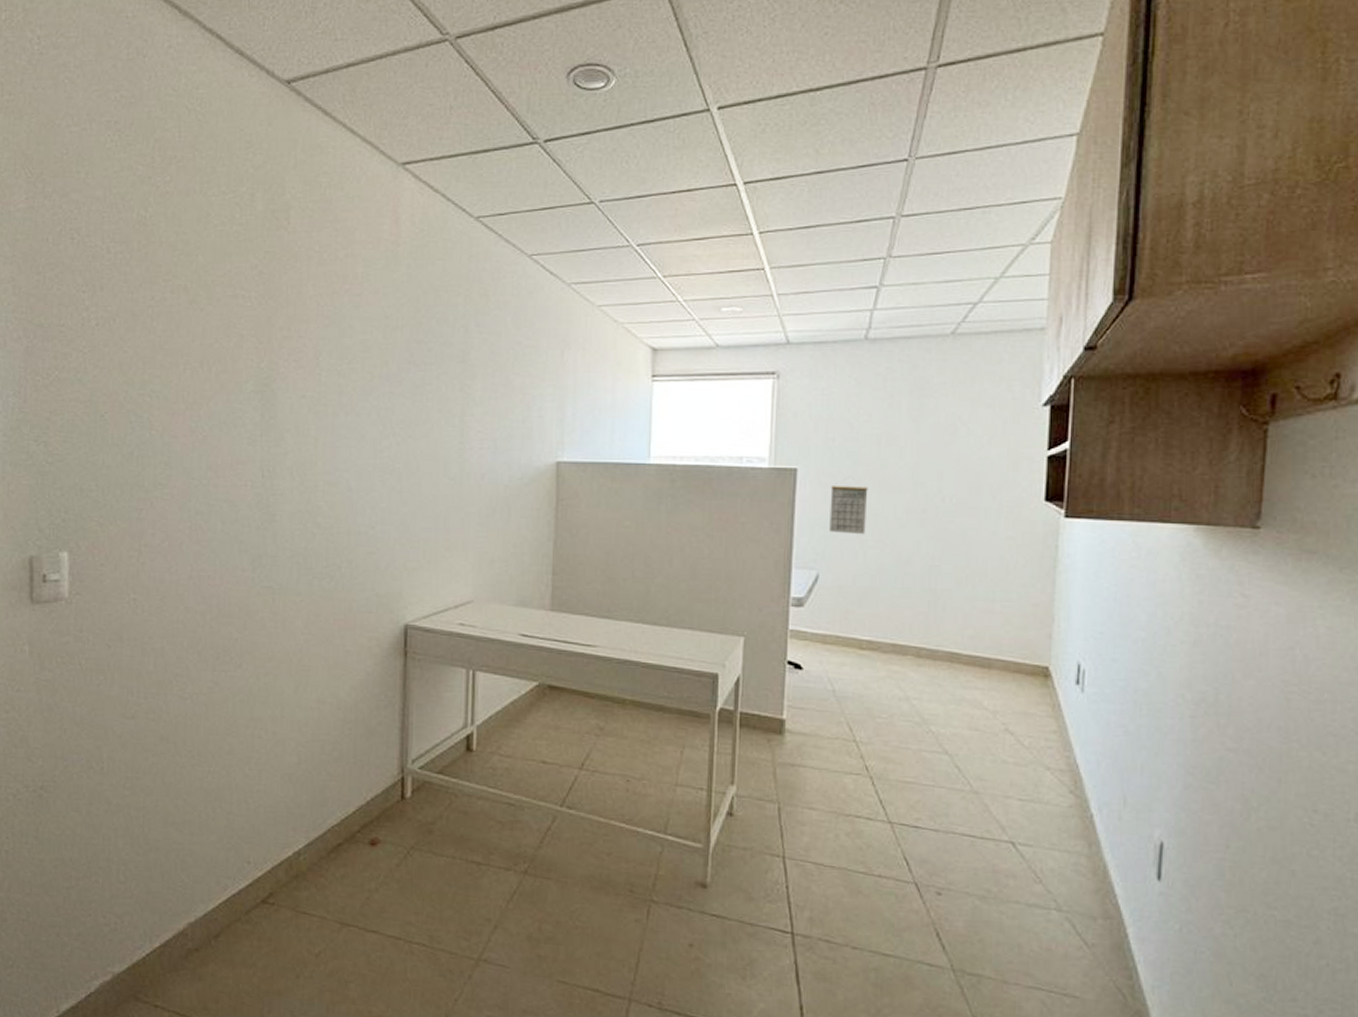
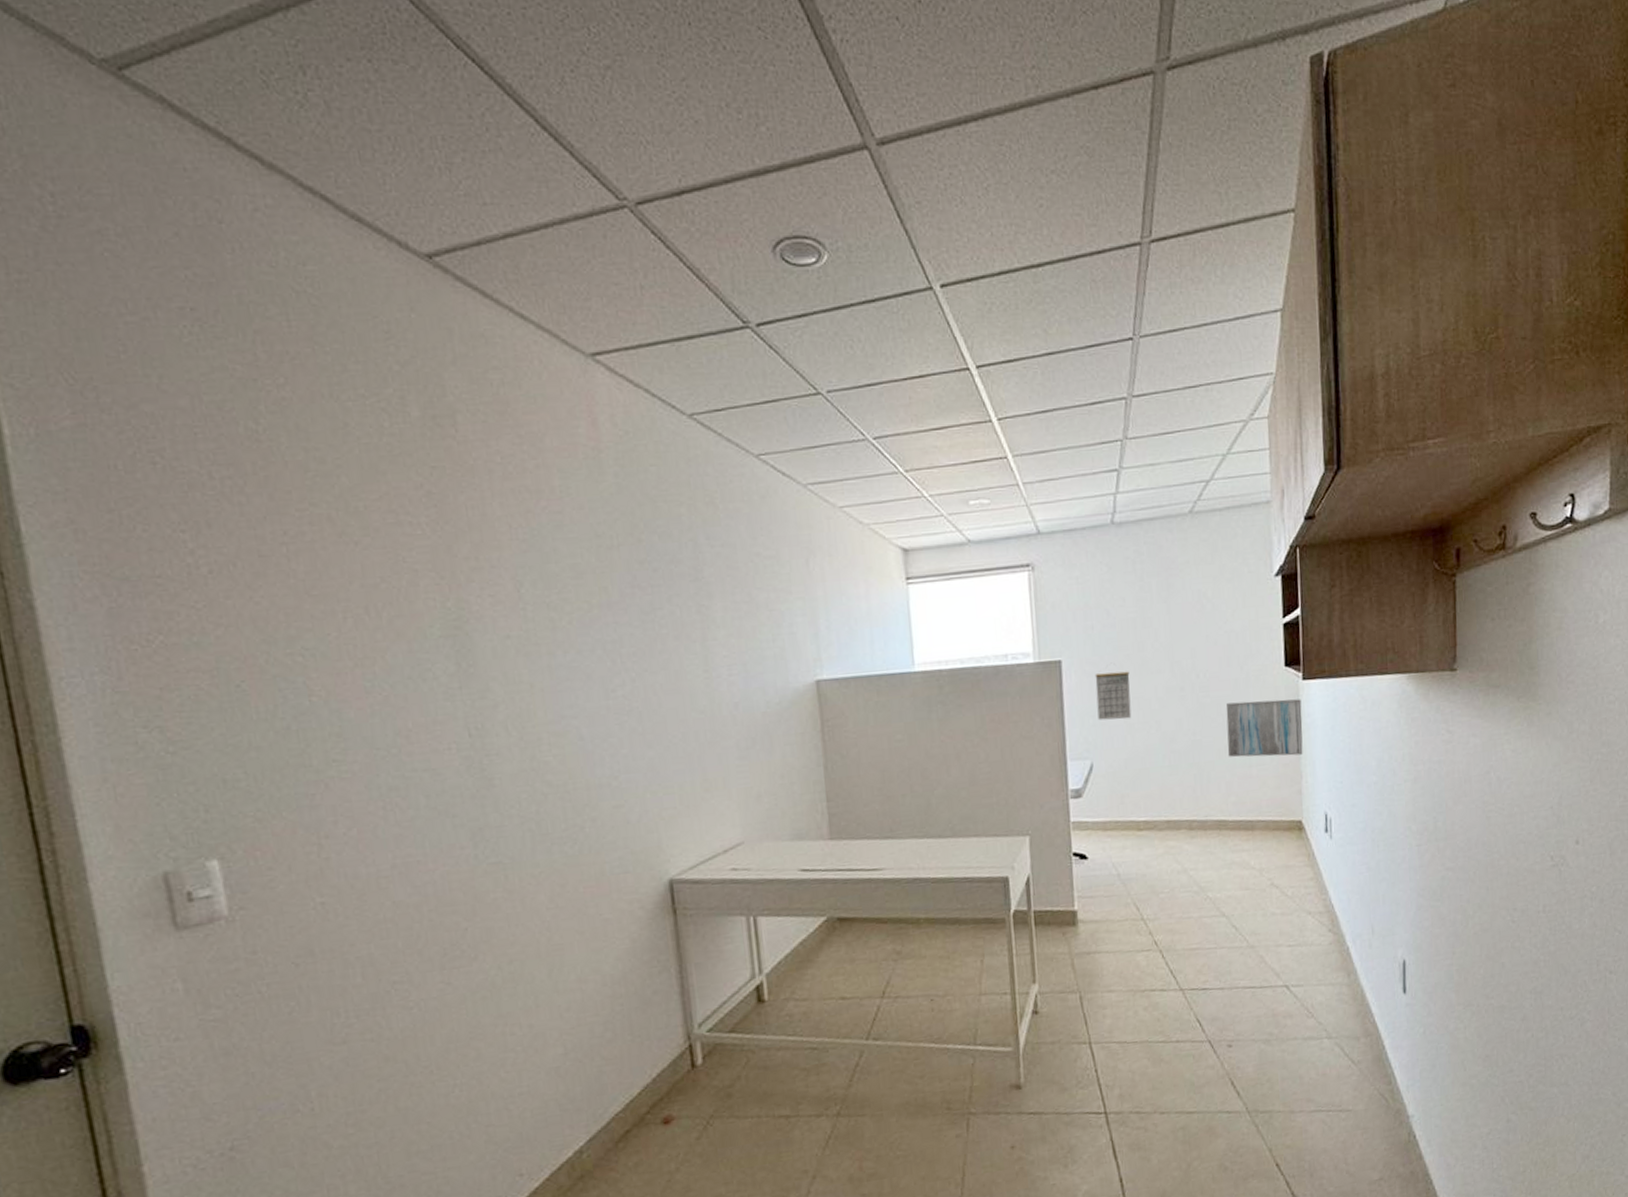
wall art: none [968,532,1061,597] -> present [1226,699,1303,758]

